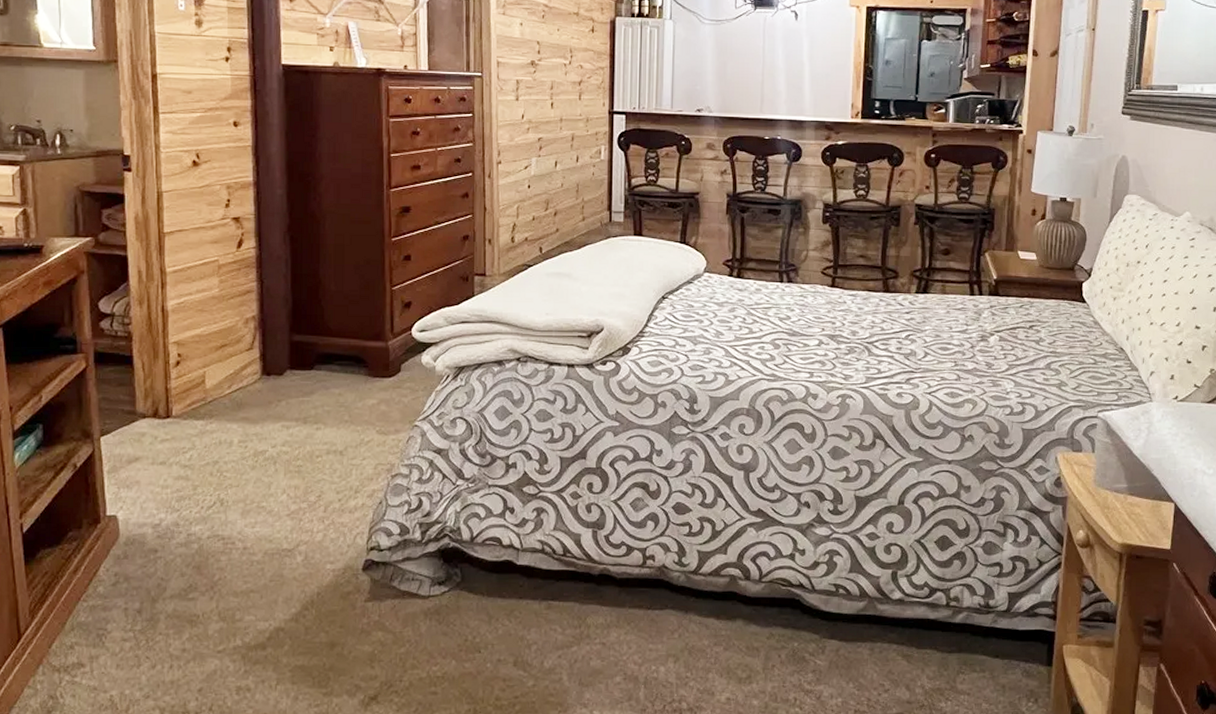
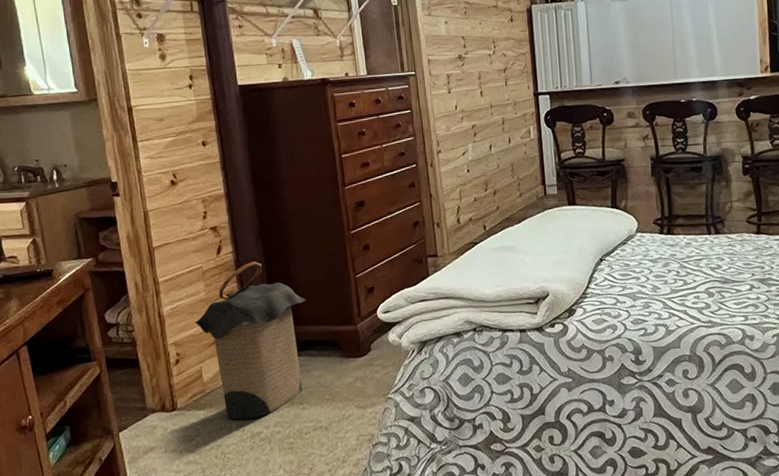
laundry hamper: none [202,260,333,435] -> present [194,261,306,420]

